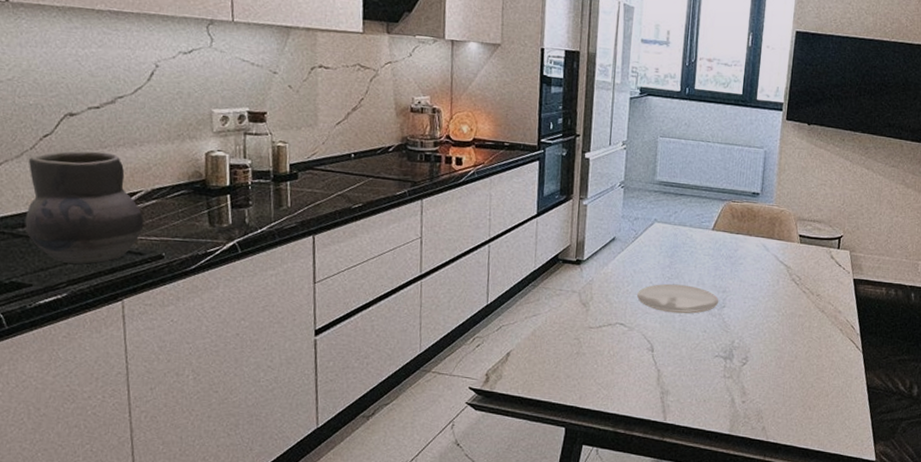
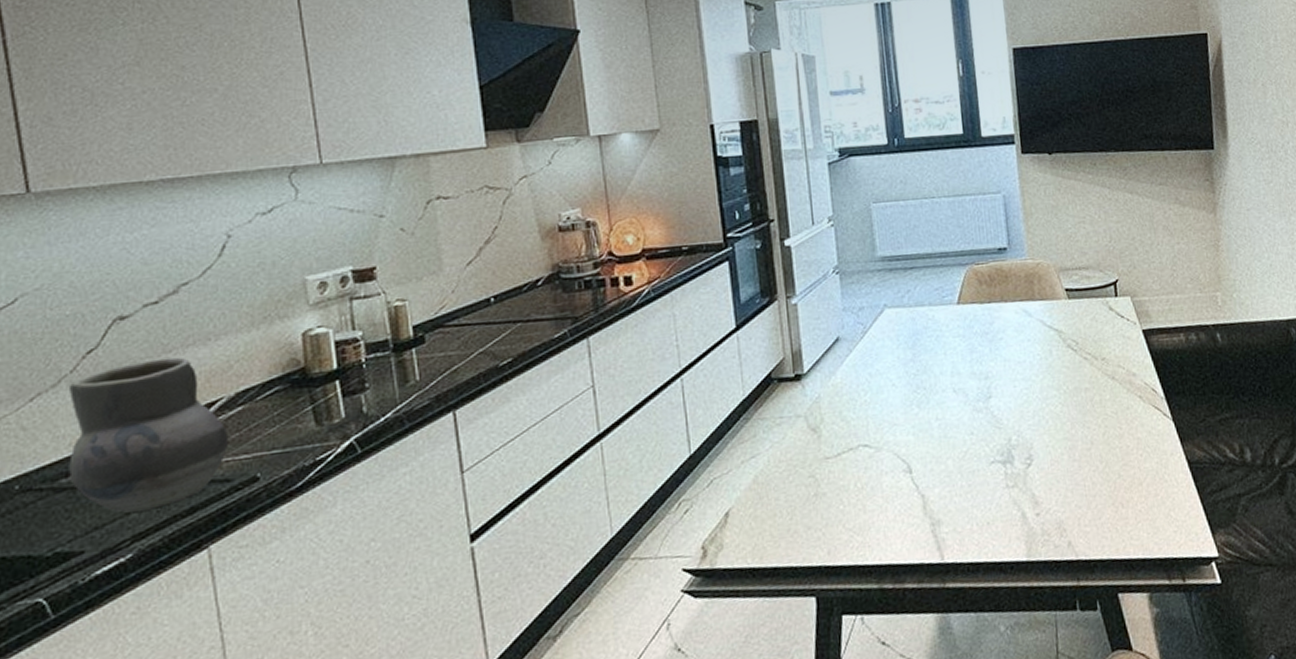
plate: present [637,283,718,314] -> none [879,379,982,419]

